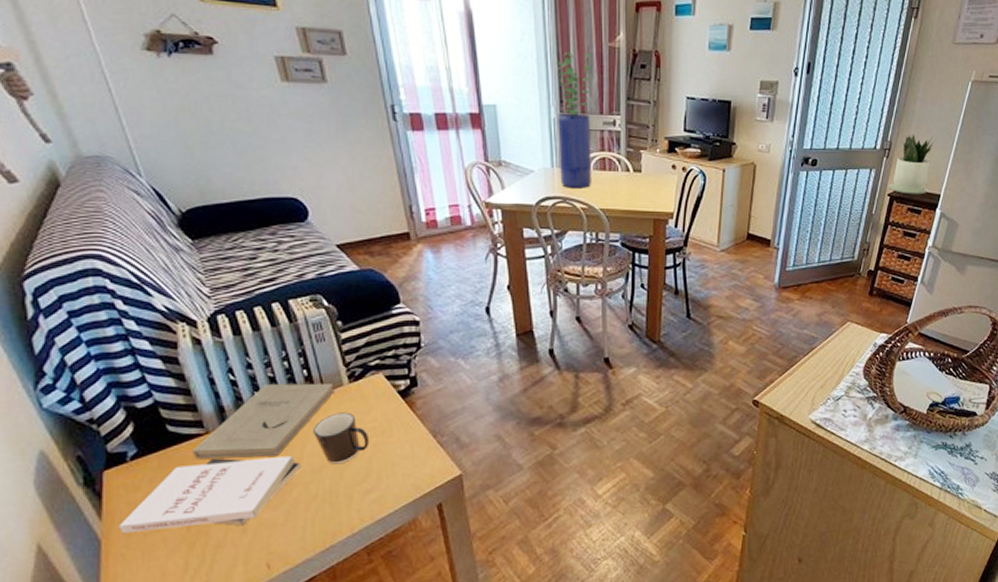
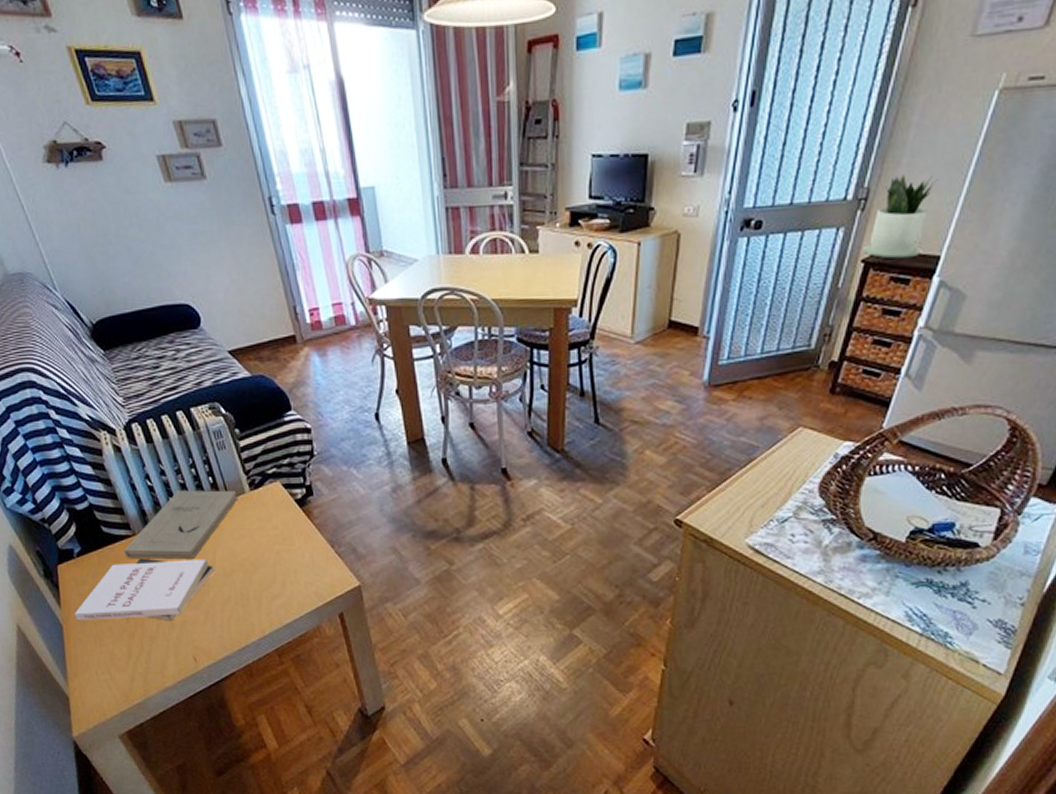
mug: present [313,412,370,465] -> none [222,519,273,569]
vase: present [556,46,591,188] -> none [437,103,481,277]

